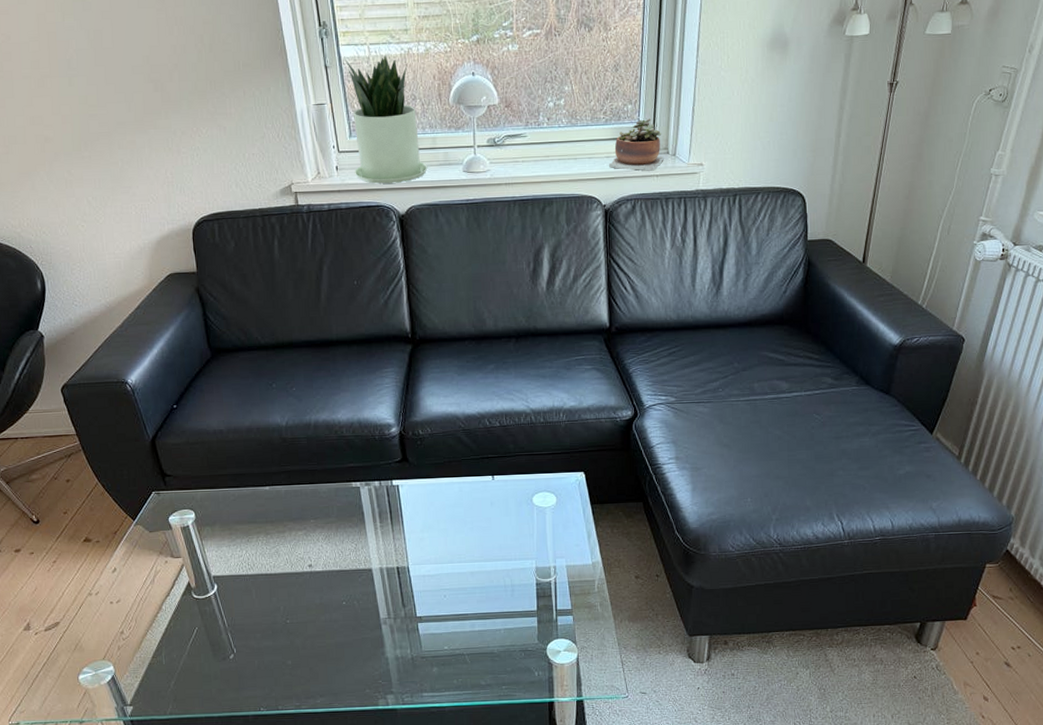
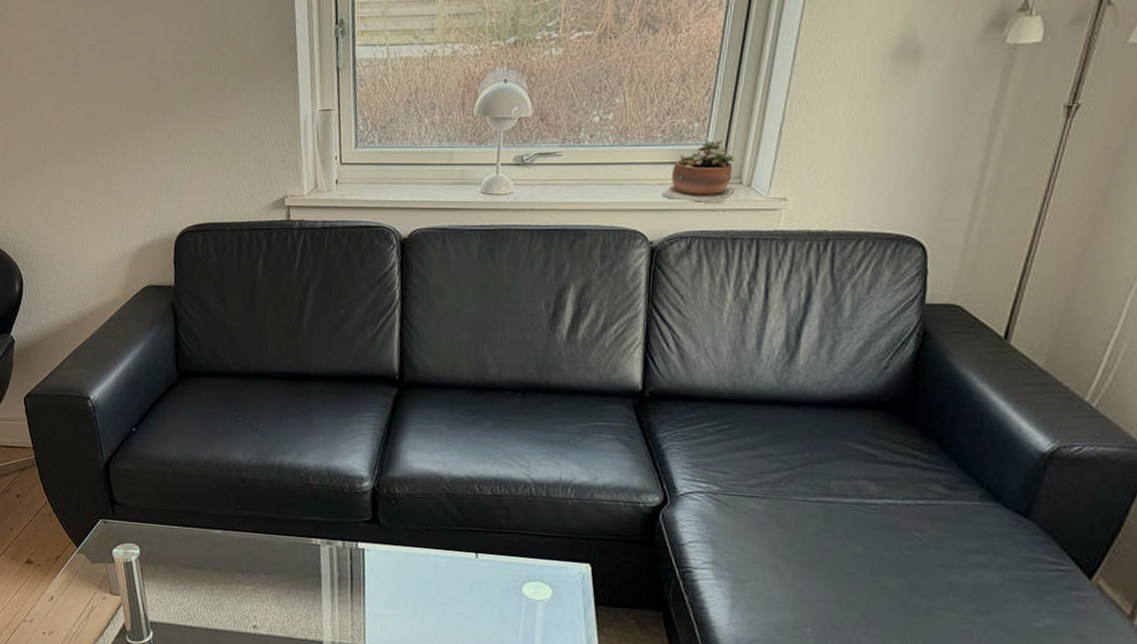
planter: present [346,56,428,184] -> none [355,58,441,202]

